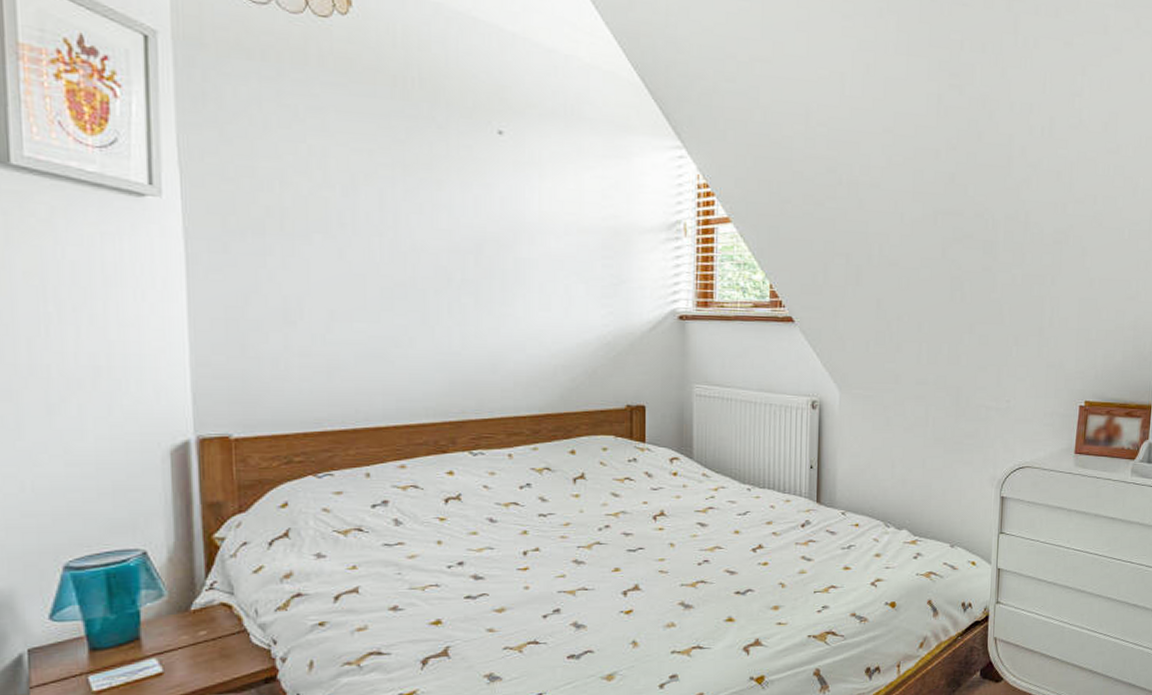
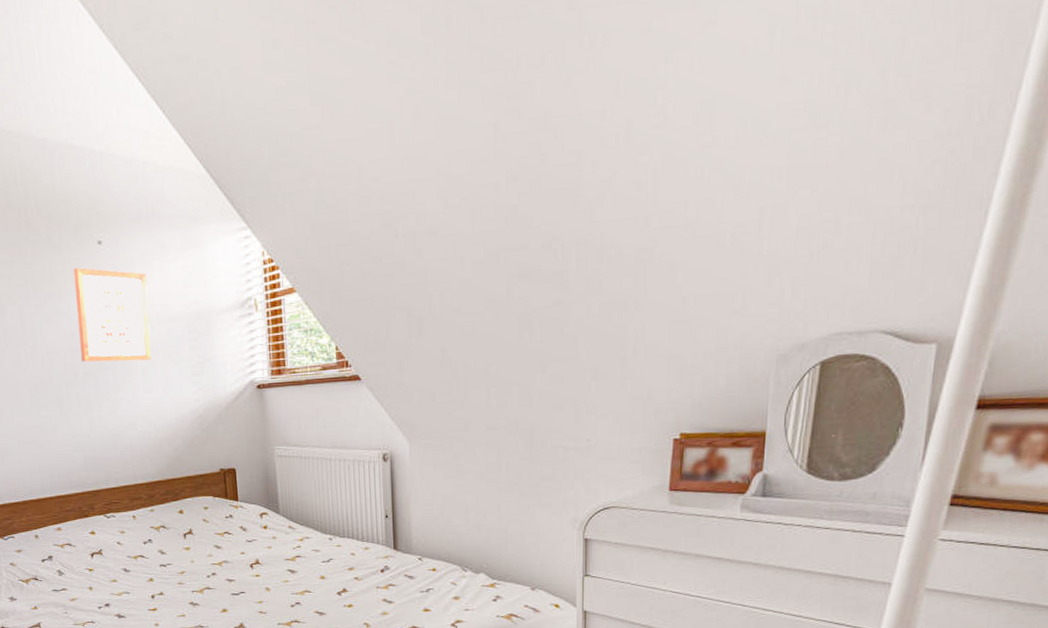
wall art: none [459,156,556,274] -> present [73,267,151,362]

